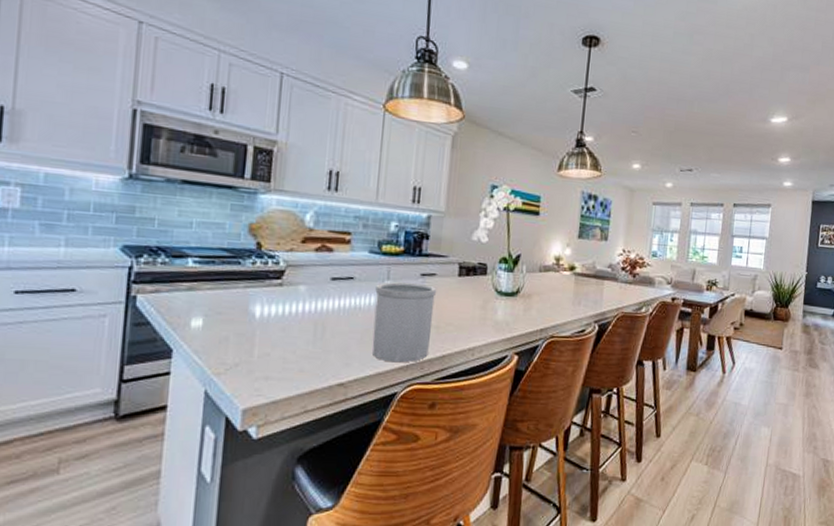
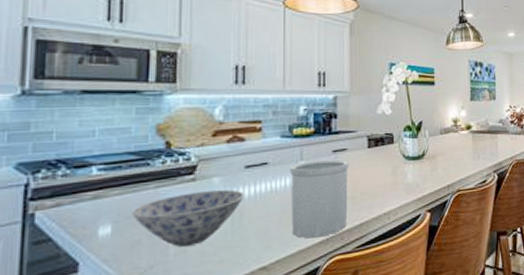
bowl: none [221,297,329,350] -> present [131,189,245,247]

